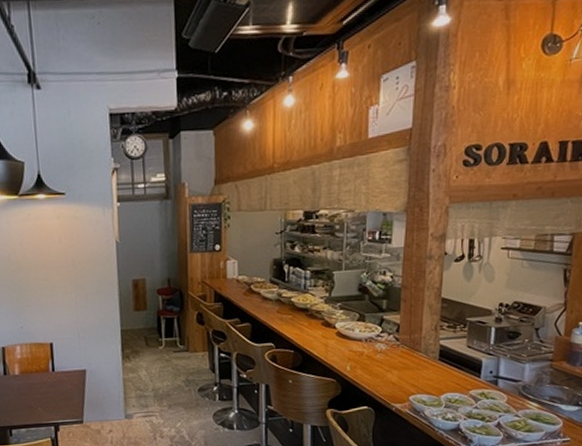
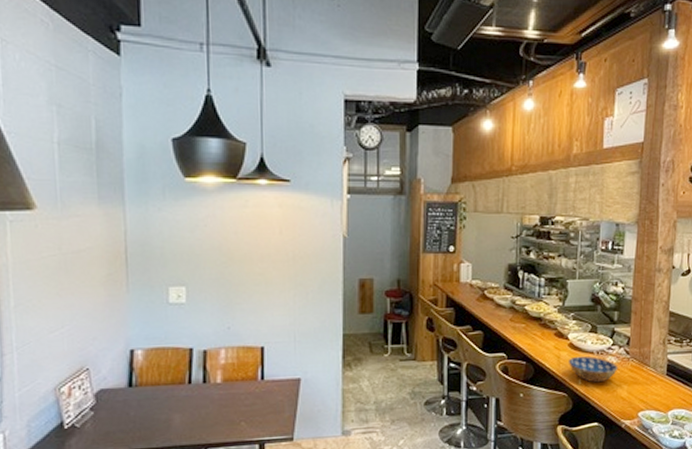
bowl: none [337,343,388,369] -> present [569,355,619,383]

